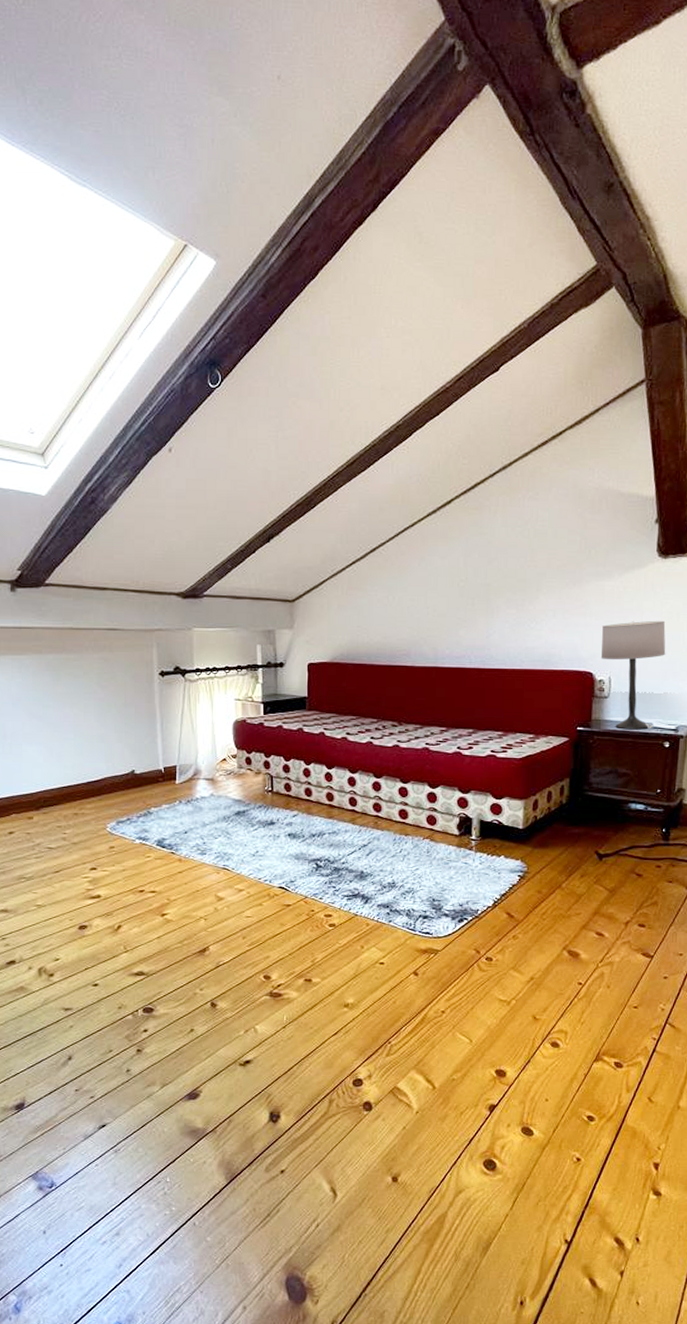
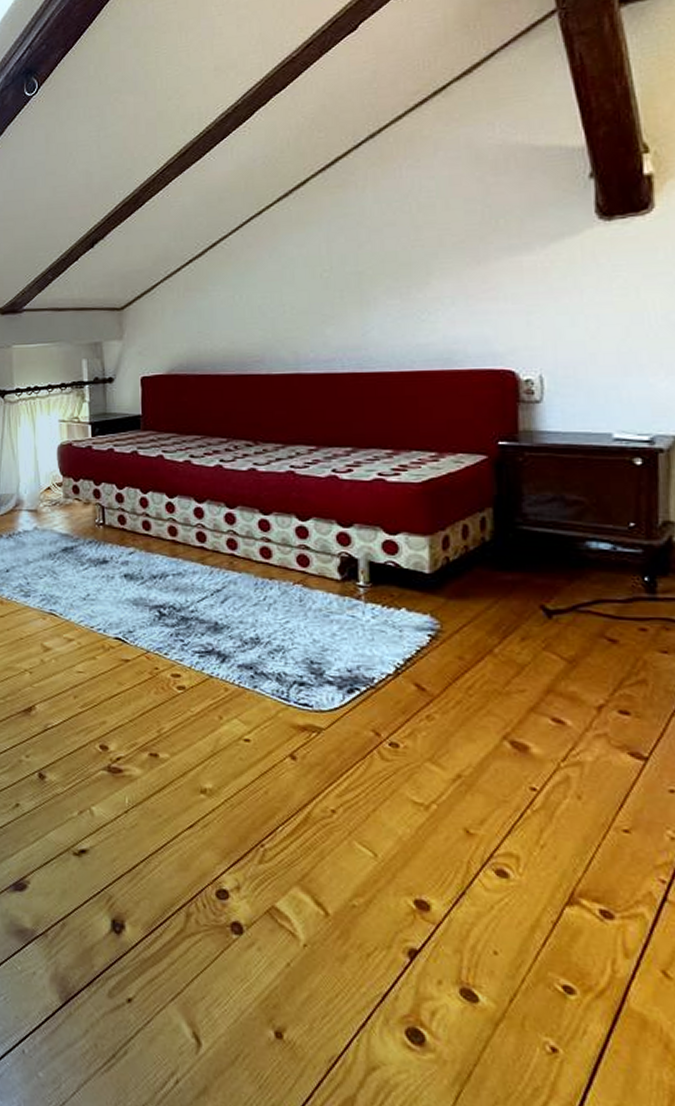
table lamp: present [600,620,666,730] -> none [524,299,624,443]

